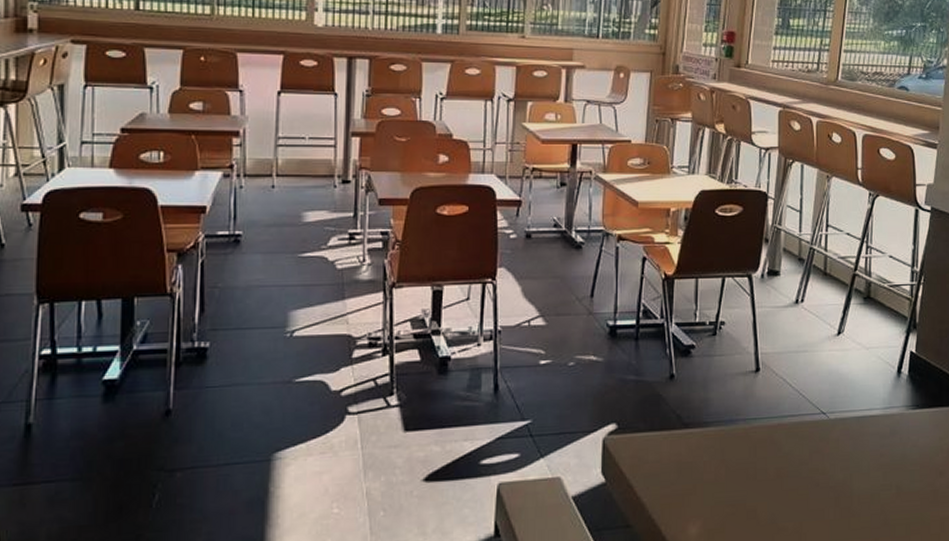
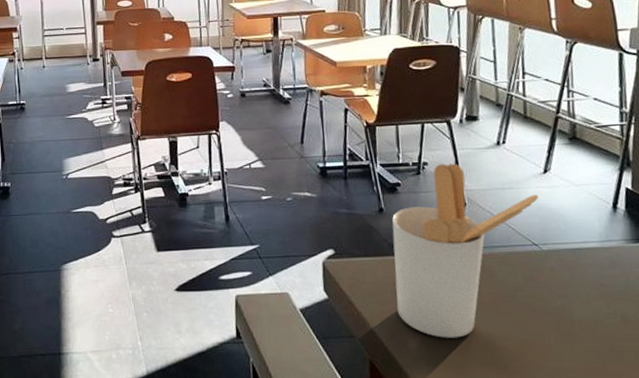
utensil holder: none [679,323,831,522] -> present [392,163,539,338]

